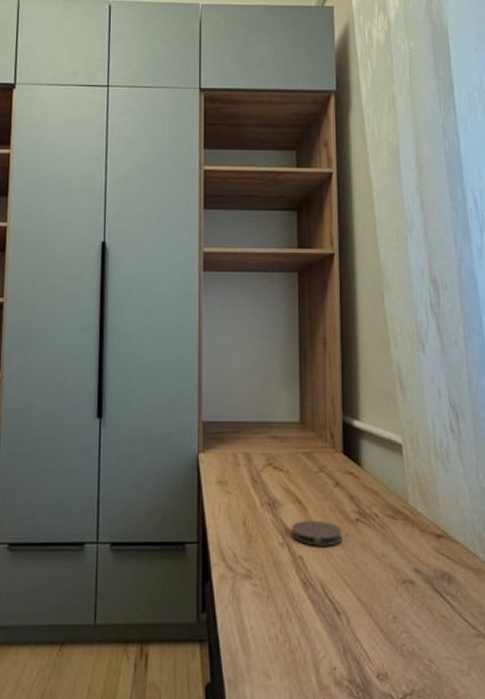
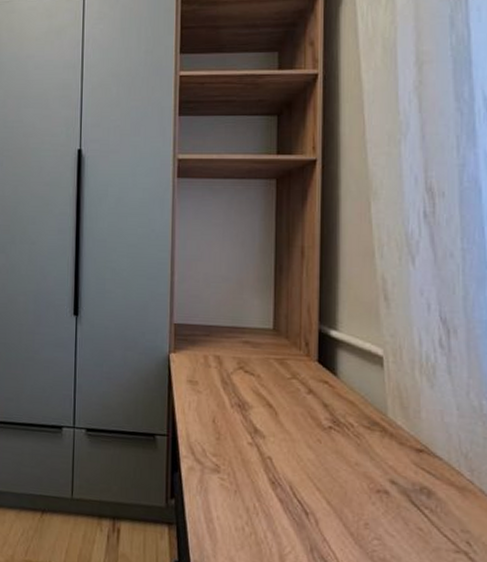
coaster: present [291,520,343,546] -> none [260,423,314,450]

